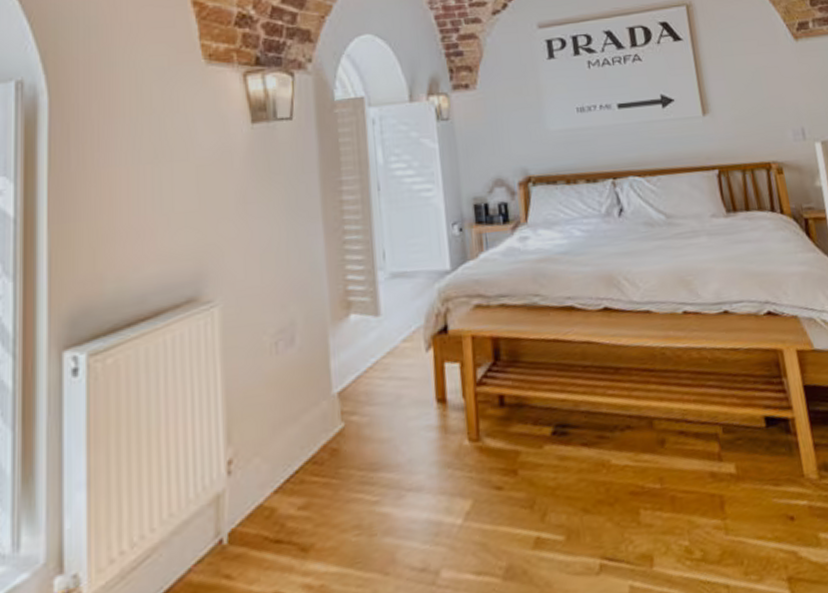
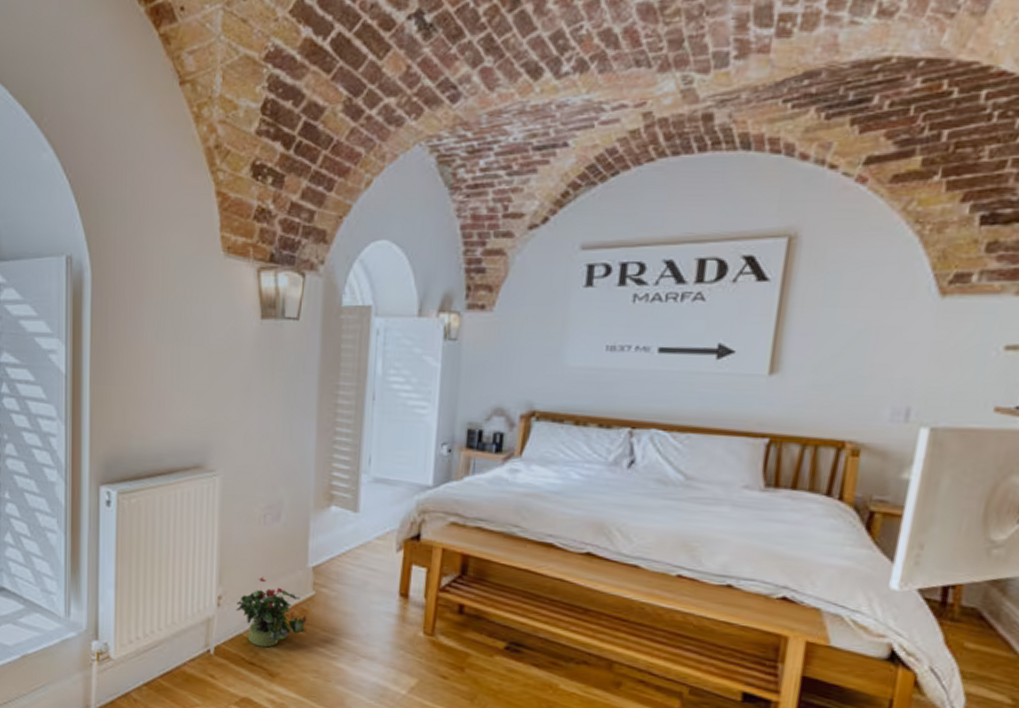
potted plant: none [251,420,341,516] -> present [235,576,308,648]

